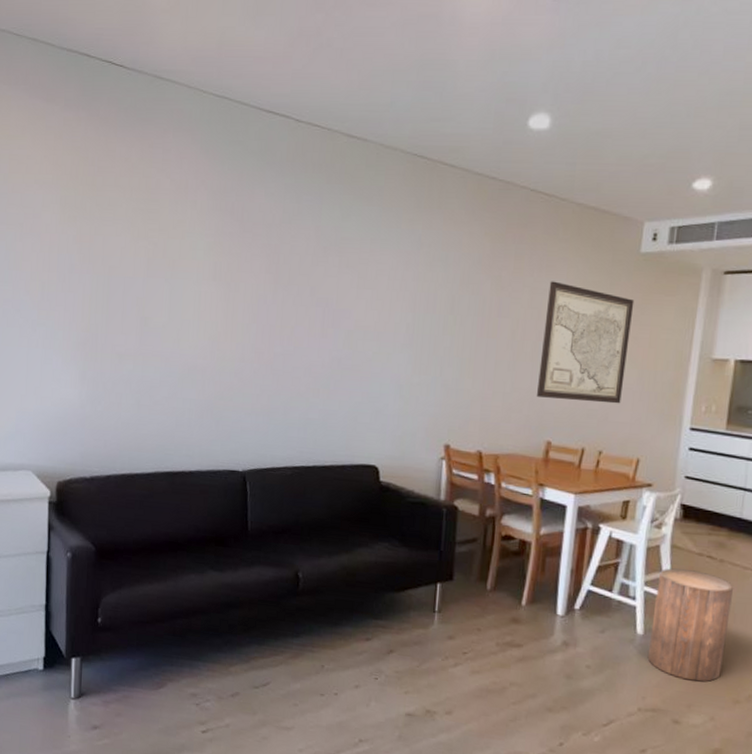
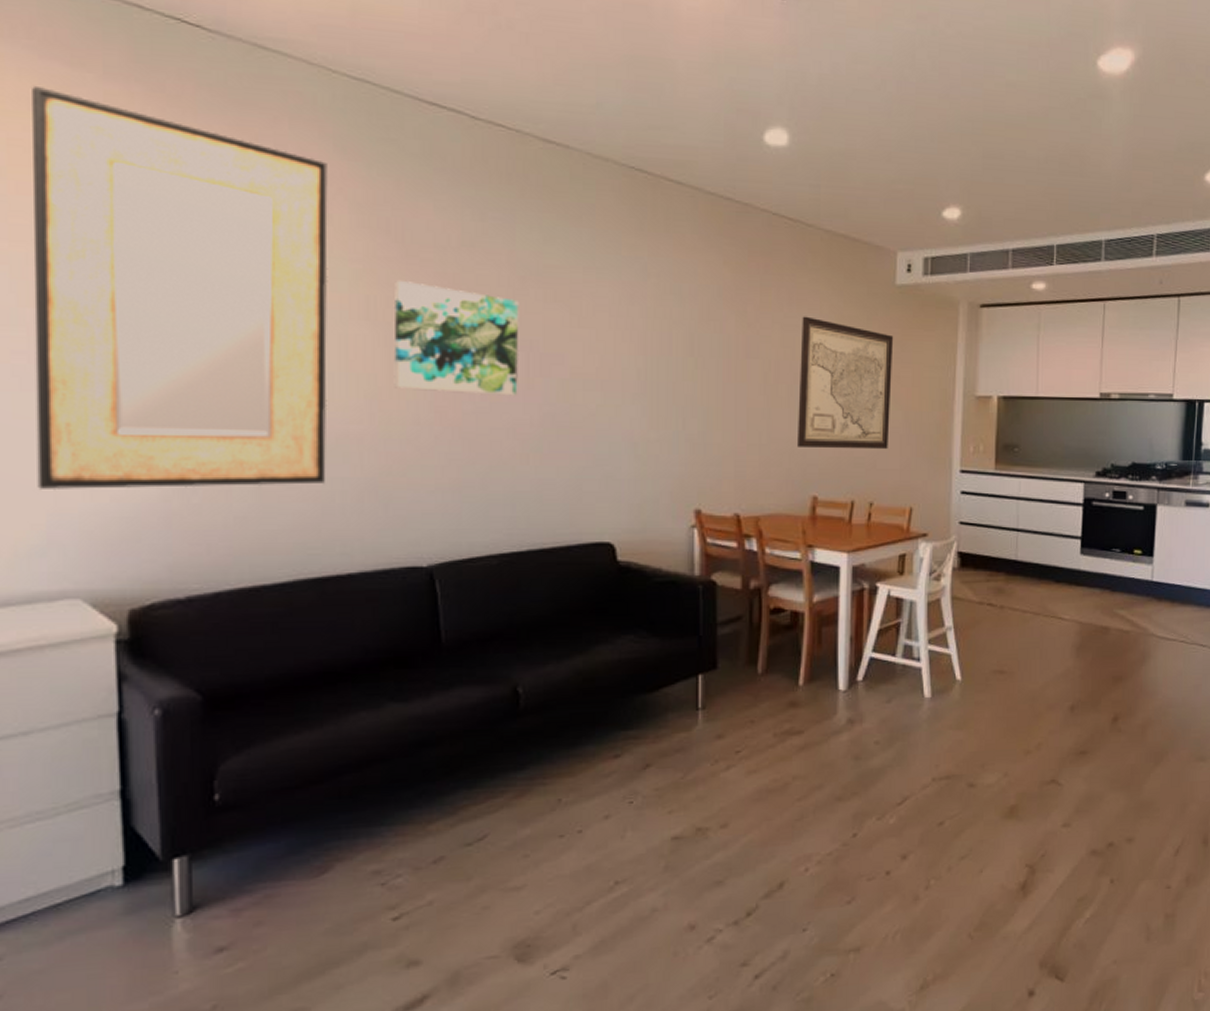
home mirror: none [12,118,196,402] -> present [32,86,328,491]
wall art: none [228,250,321,343] -> present [393,280,519,396]
stool: present [647,568,734,682] -> none [937,621,1016,739]

